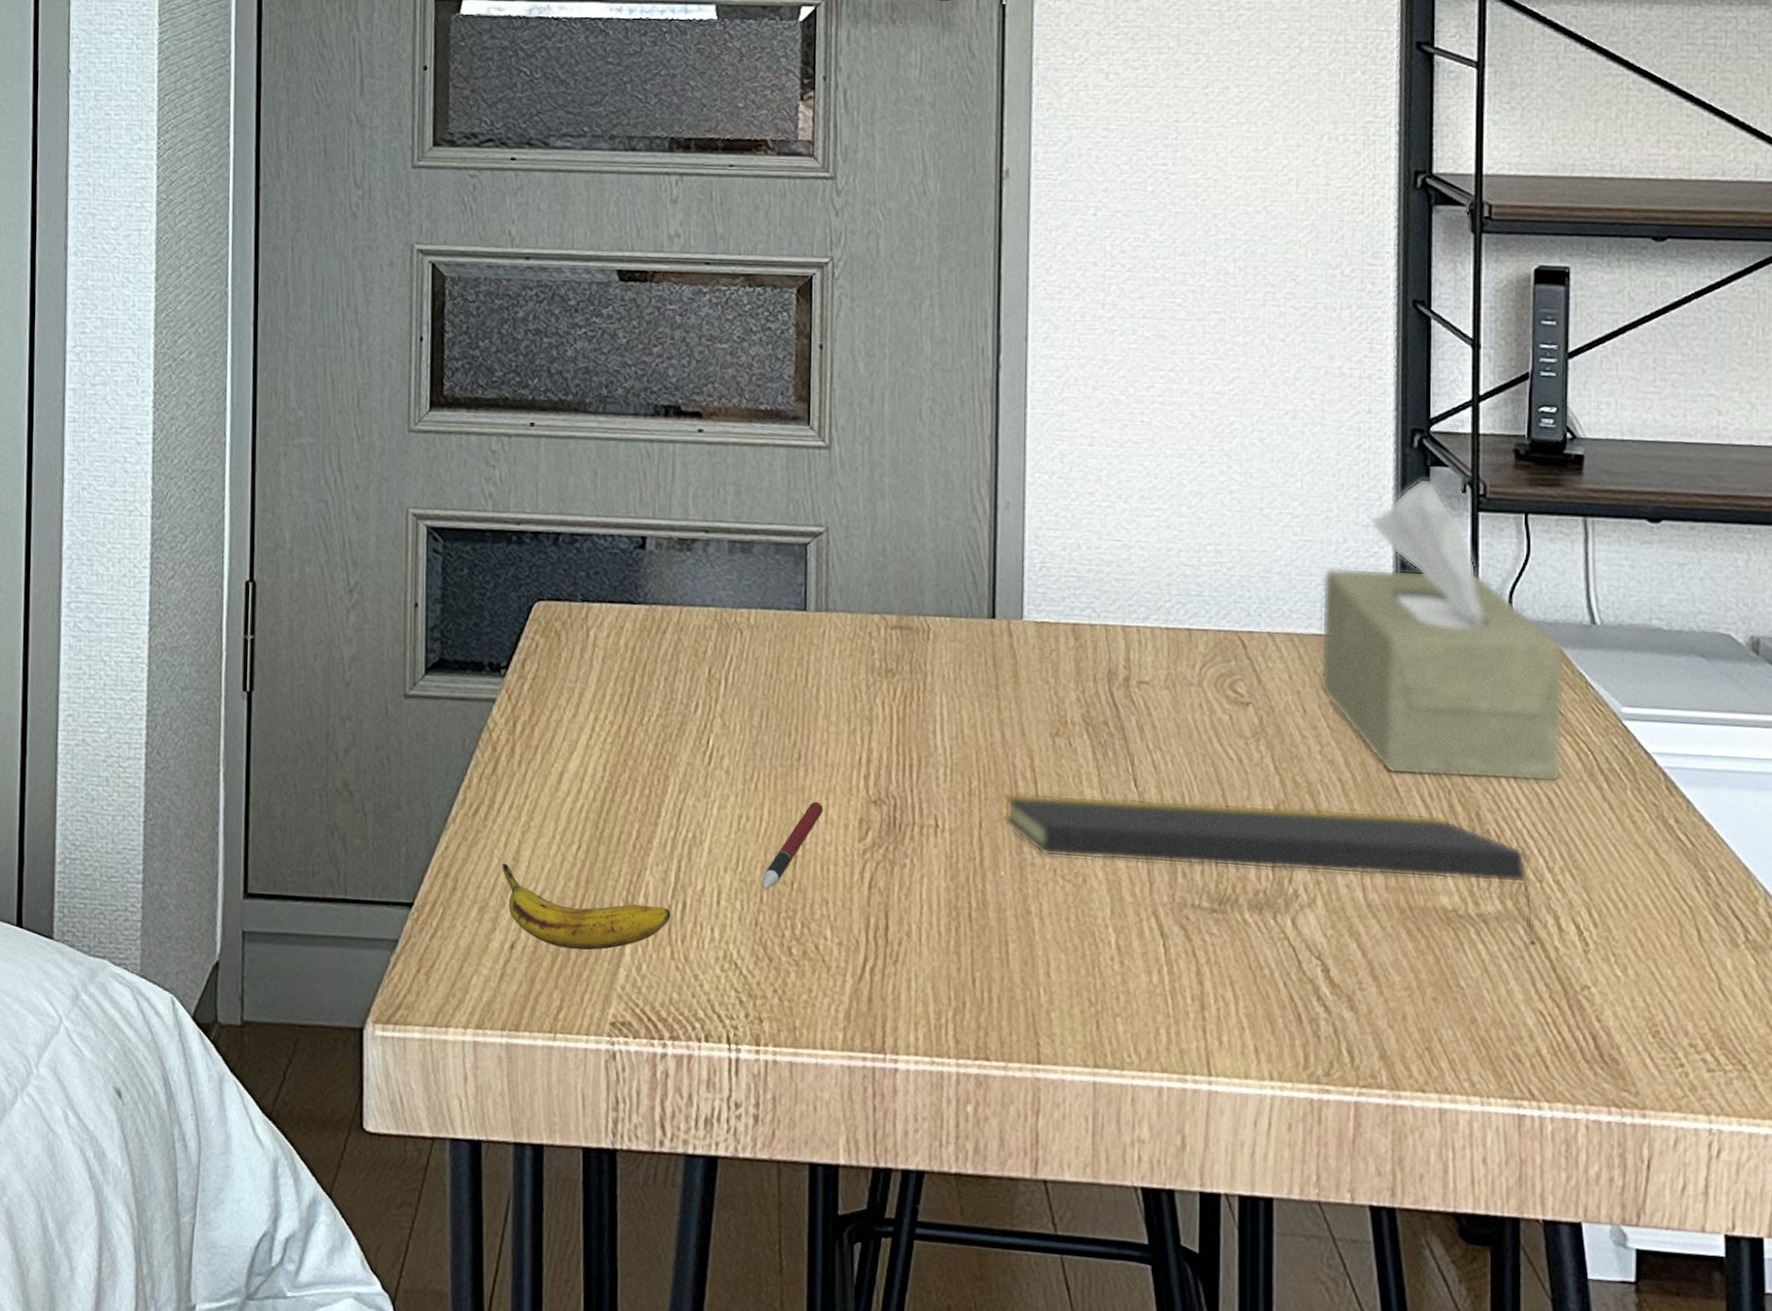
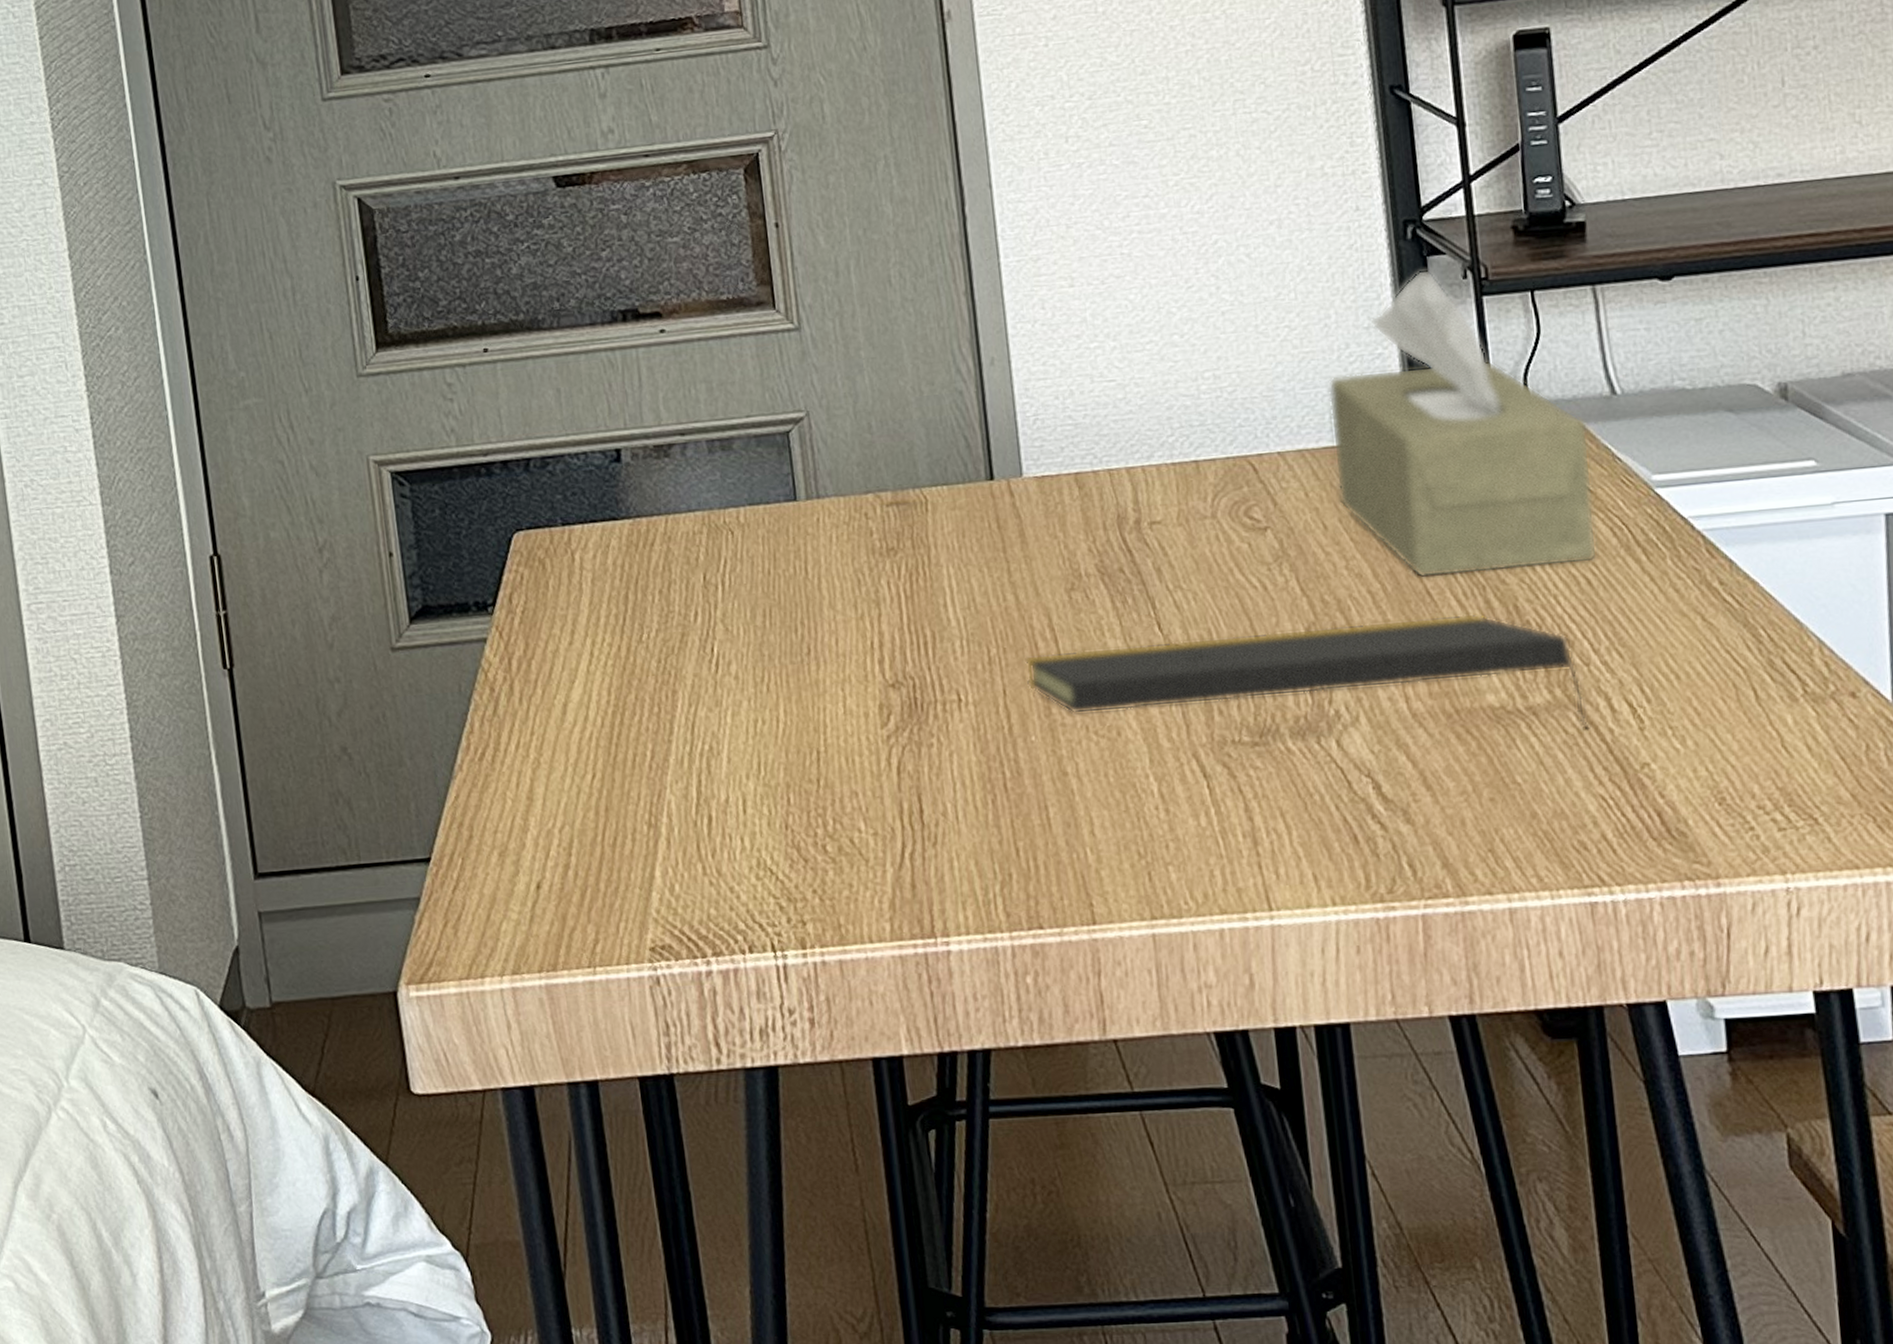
banana: present [502,864,671,950] -> none [516,804,698,881]
pen: present [762,801,824,890] -> none [787,693,841,791]

